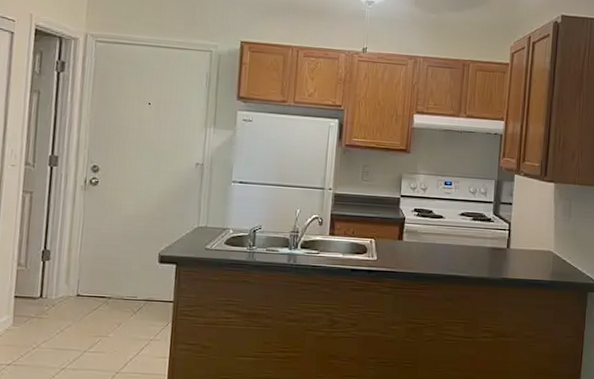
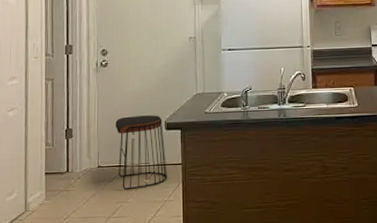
stool: none [100,243,156,324] -> present [115,115,167,190]

